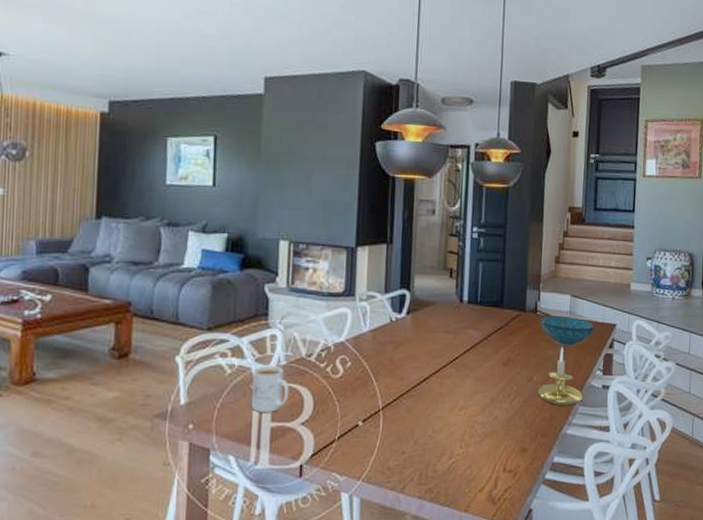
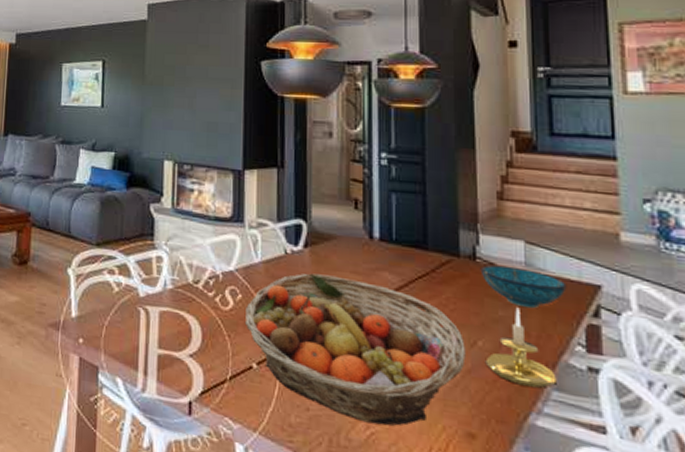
mug: present [251,365,289,412] -> none [138,287,176,338]
fruit basket: none [352,337,525,455] -> present [244,273,466,426]

